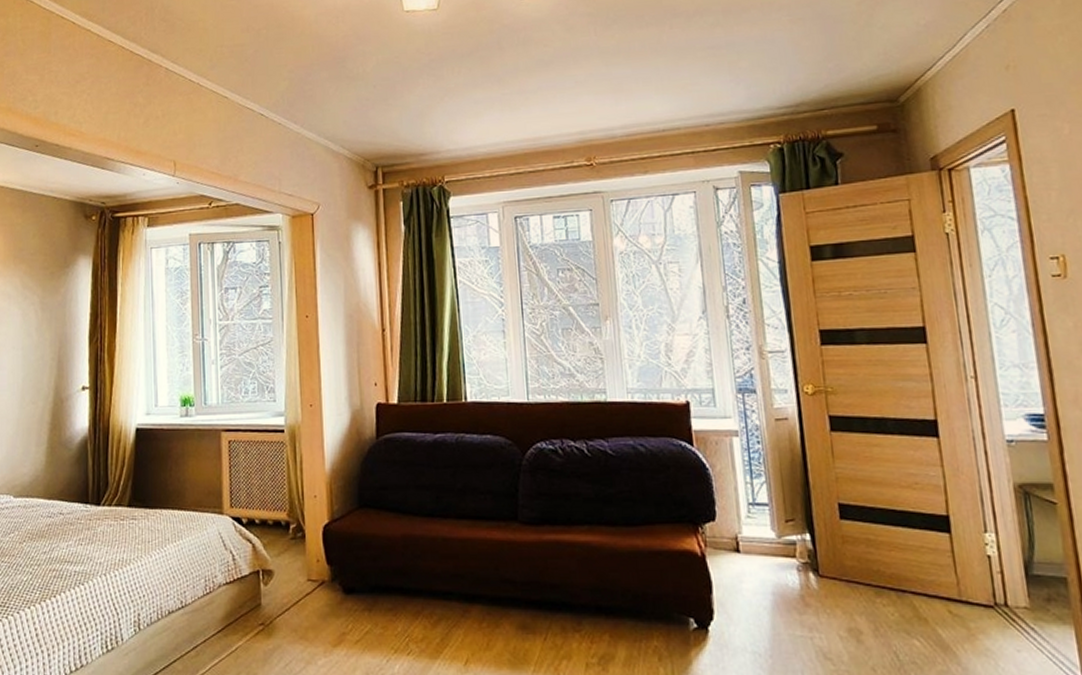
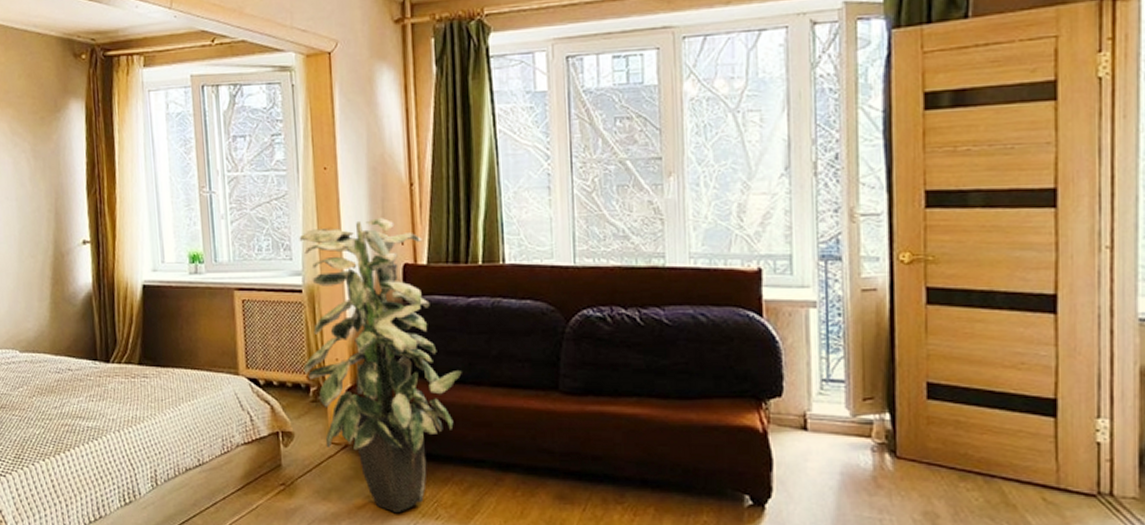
indoor plant: none [282,361,430,649] -> present [299,218,462,513]

